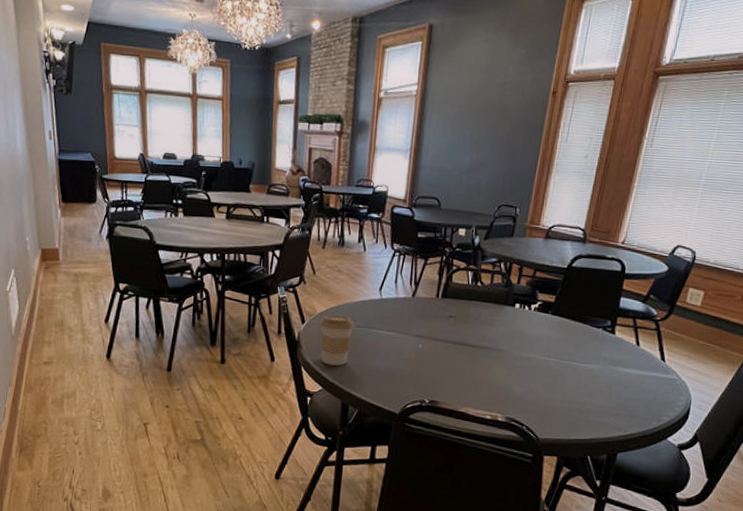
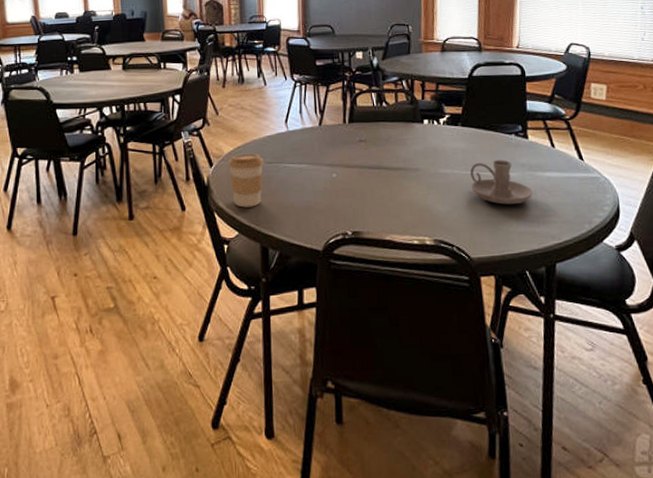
candle holder: none [550,351,610,395] -> present [470,159,533,205]

